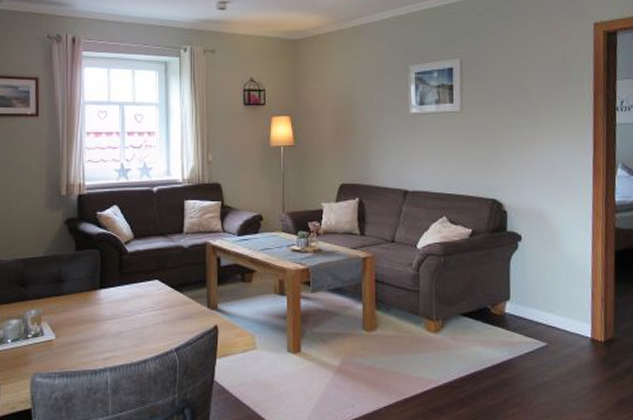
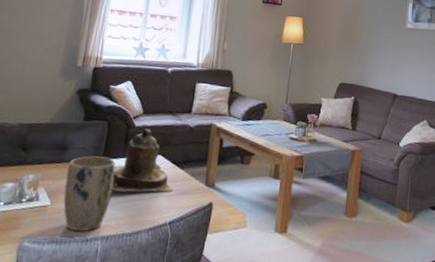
plant pot: none [67,286,114,364] -> present [63,156,116,232]
teapot: none [112,254,175,321] -> present [111,128,173,192]

